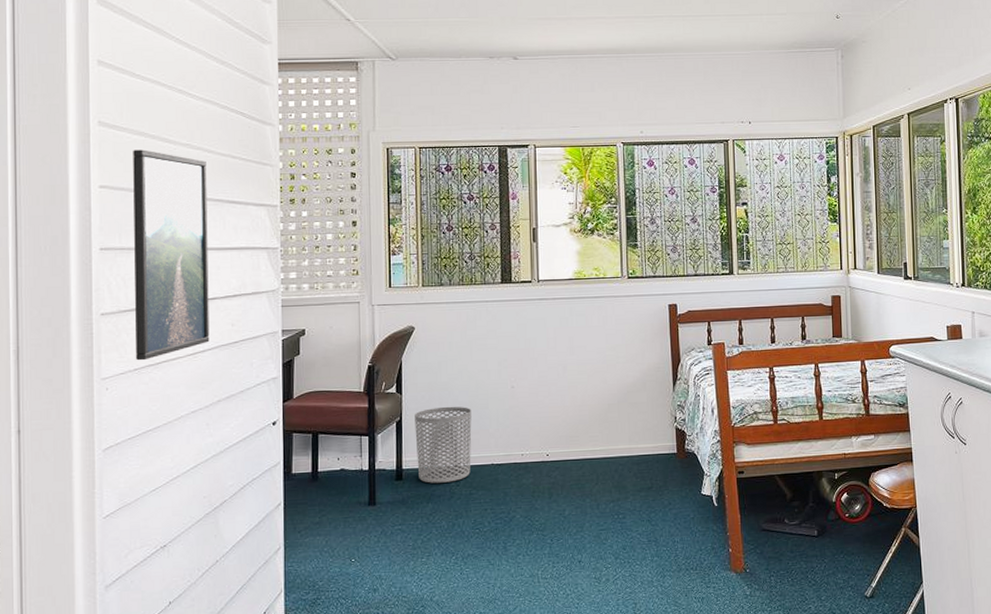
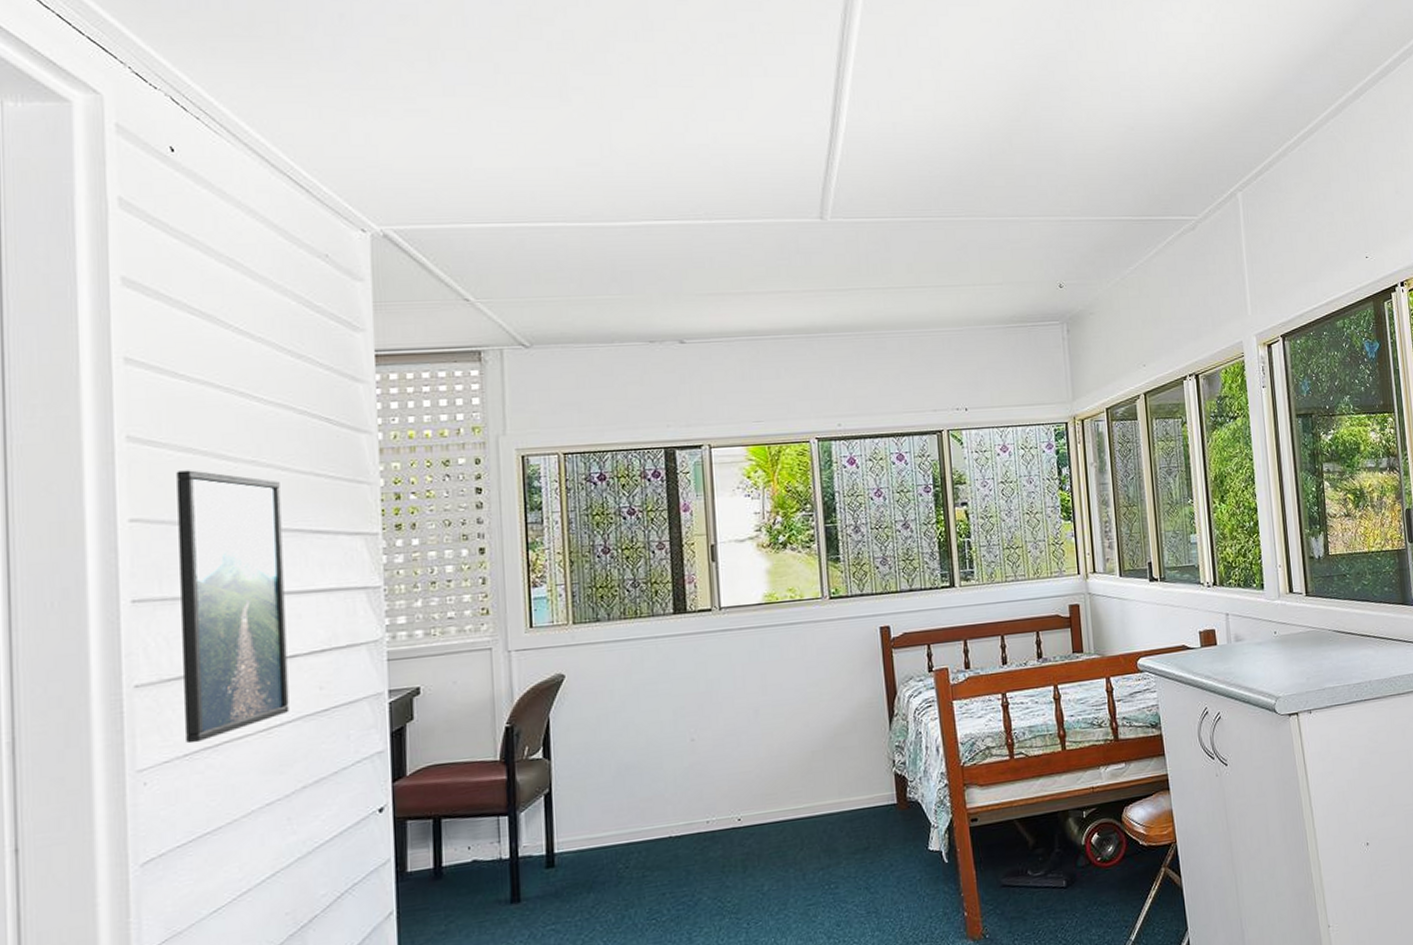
waste bin: present [415,406,472,483] -> none [568,769,643,868]

